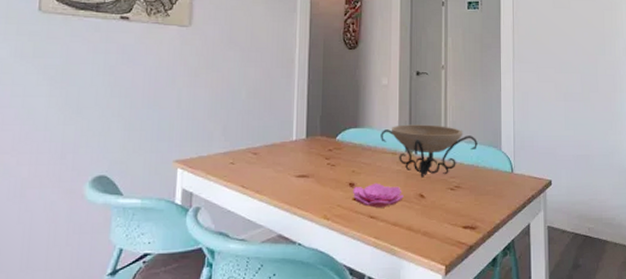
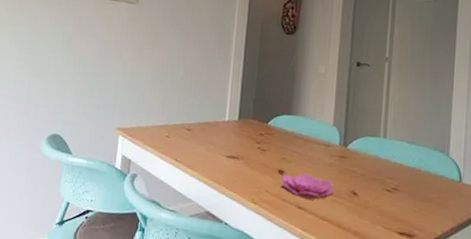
decorative bowl: present [381,124,477,178] -> none [314,116,421,175]

